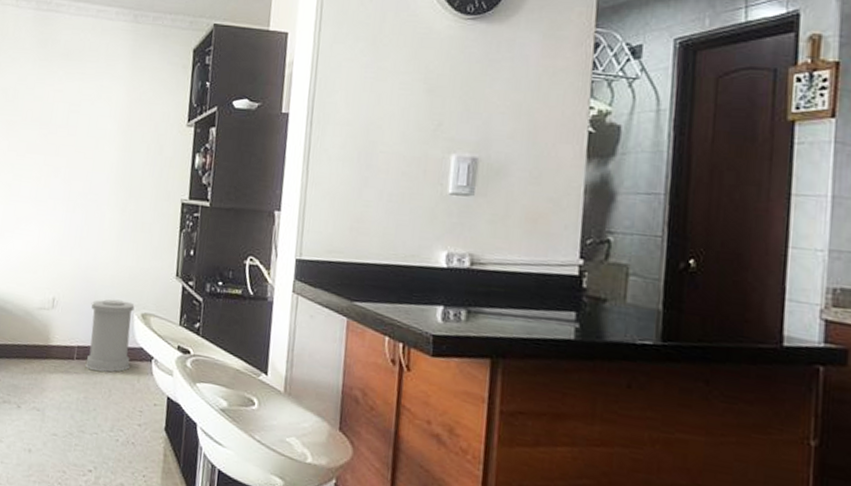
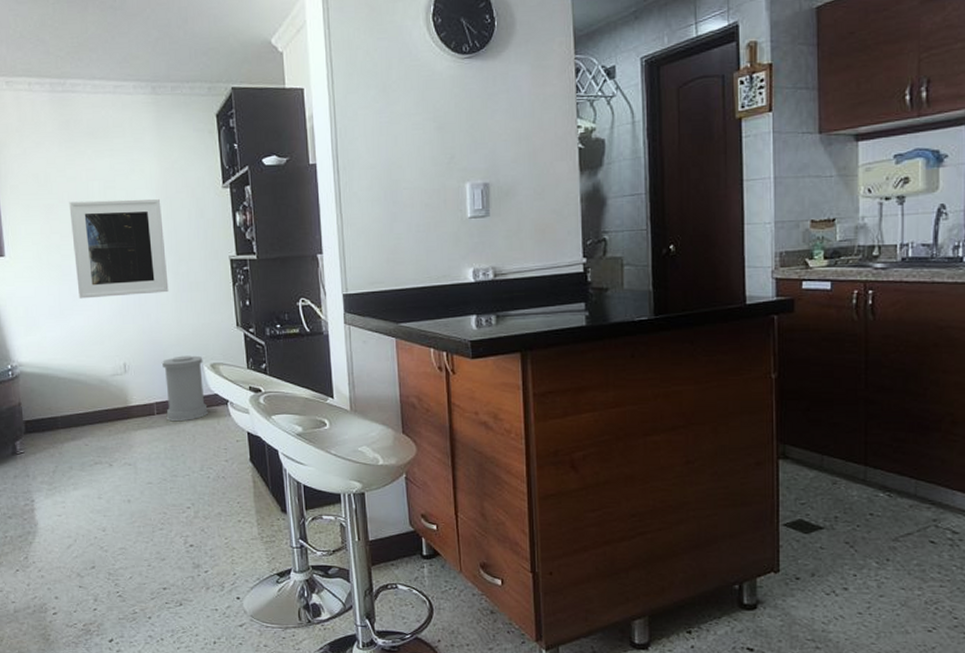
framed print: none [22,121,122,229] -> present [69,198,169,299]

